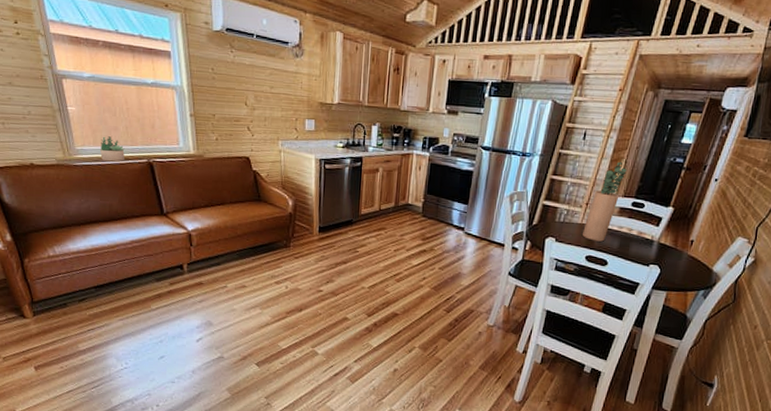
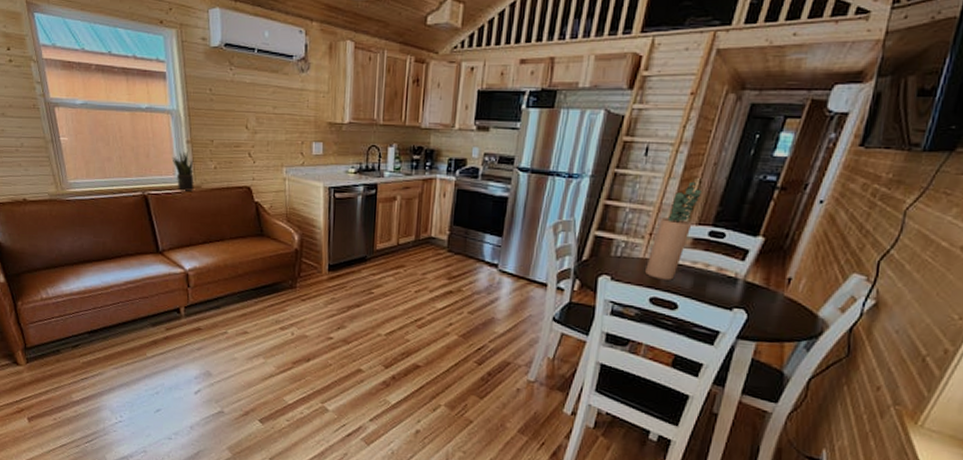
succulent plant: present [100,136,125,162] -> none [93,168,119,195]
potted plant: none [176,123,197,160] -> present [172,151,194,191]

